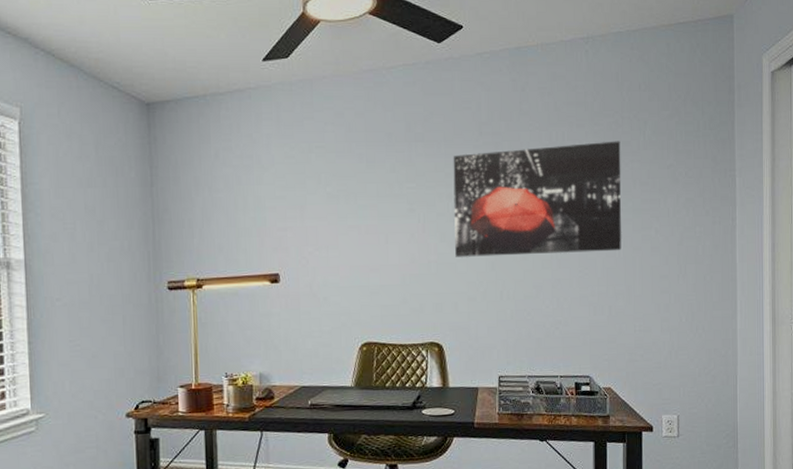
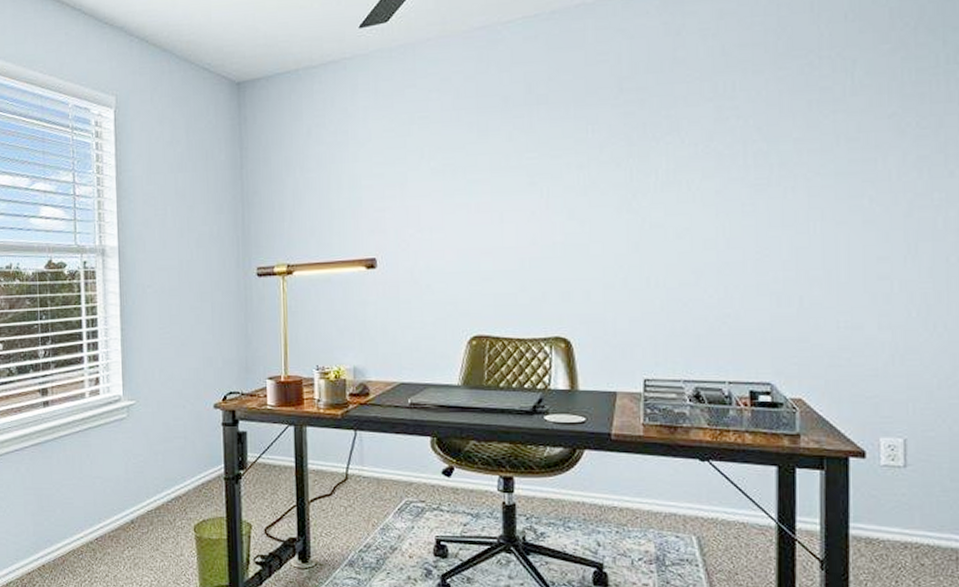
wall art: present [453,141,622,257] -> none [585,87,818,237]

